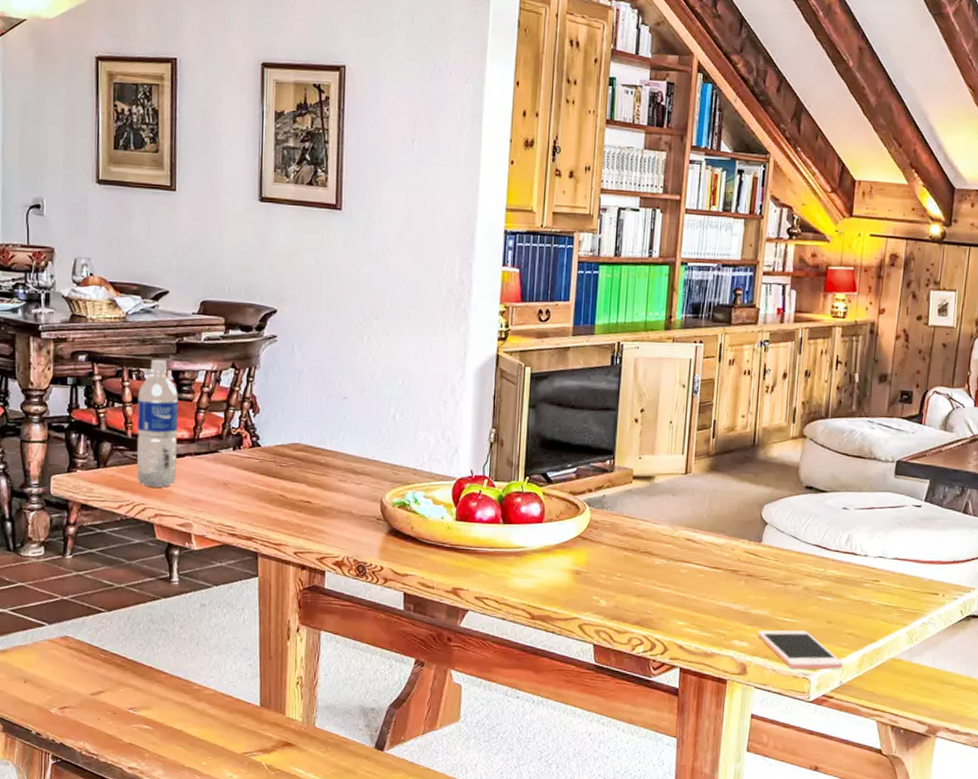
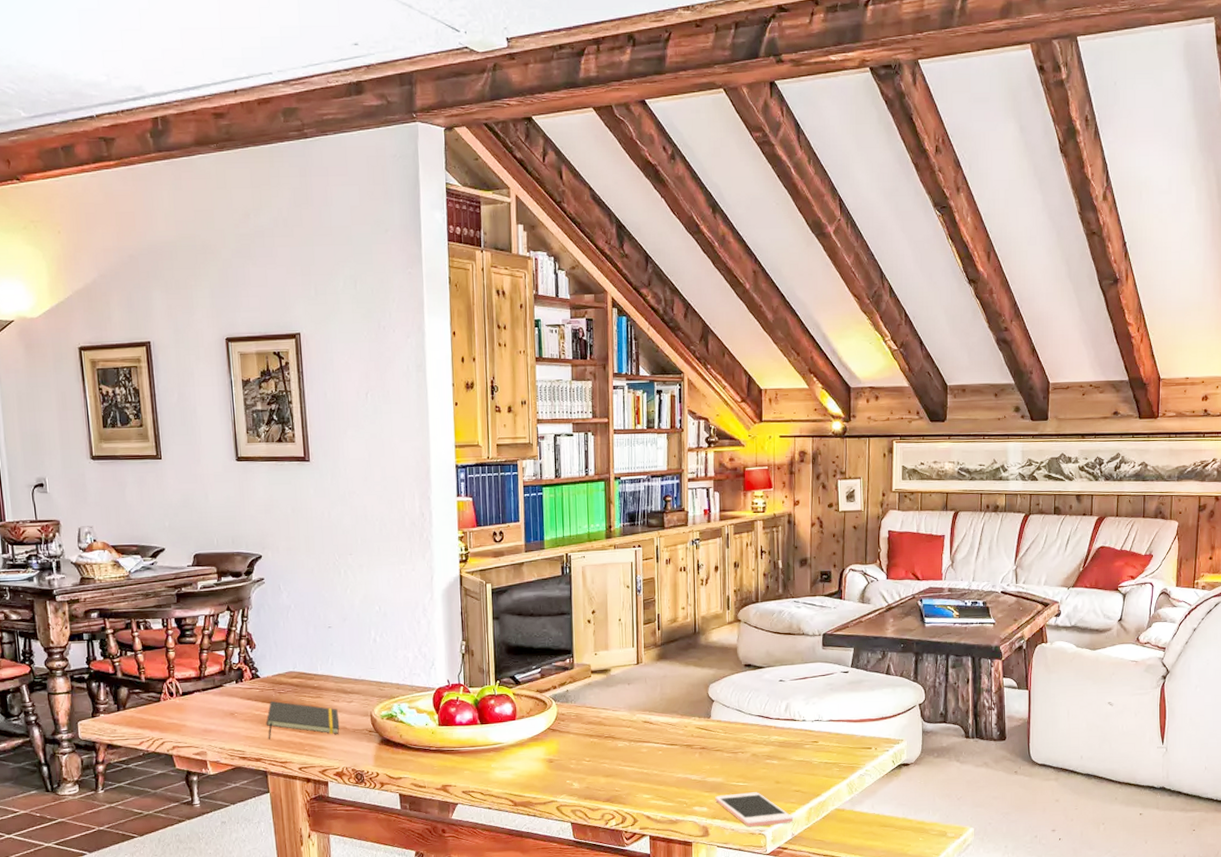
water bottle: present [137,359,179,488] -> none [147,609,188,723]
notepad: none [262,474,345,519] -> present [266,700,340,740]

